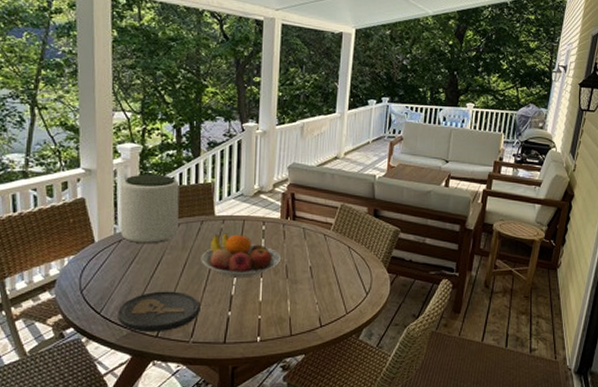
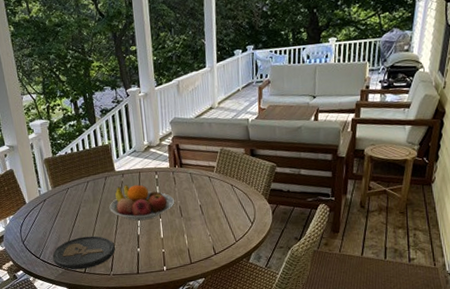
plant pot: present [120,174,180,244] -> none [37,142,88,201]

